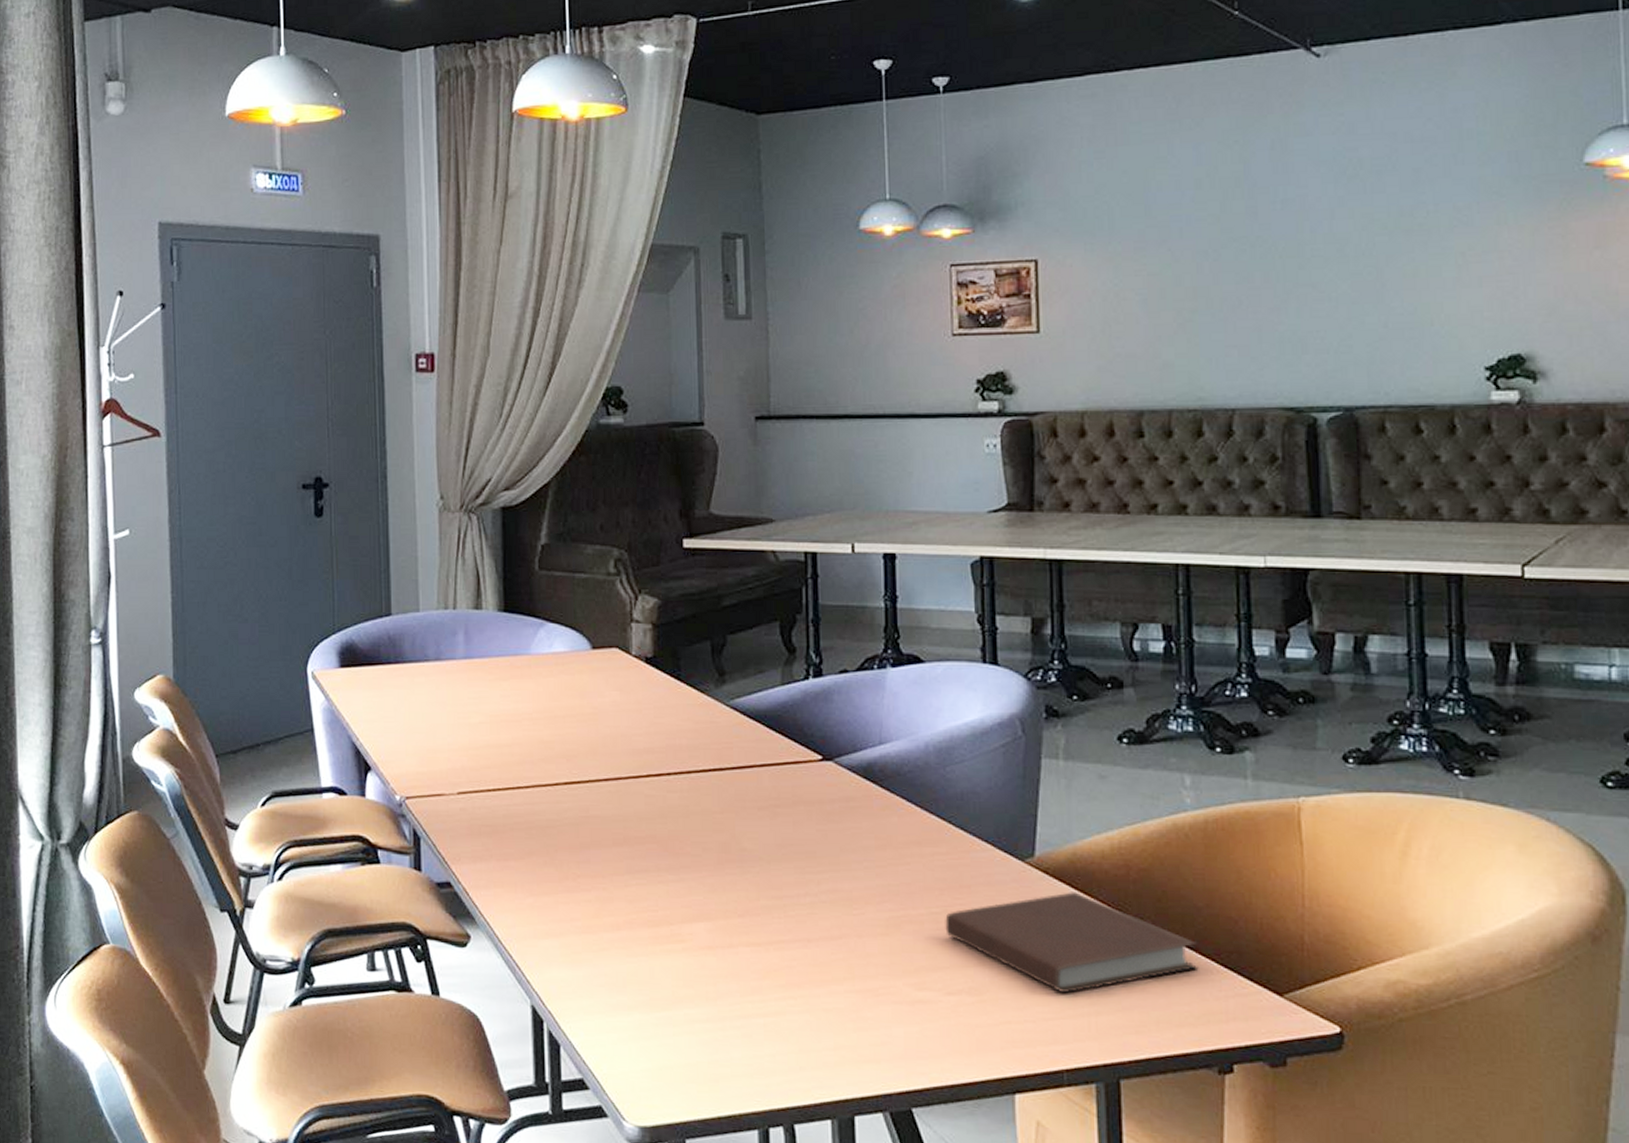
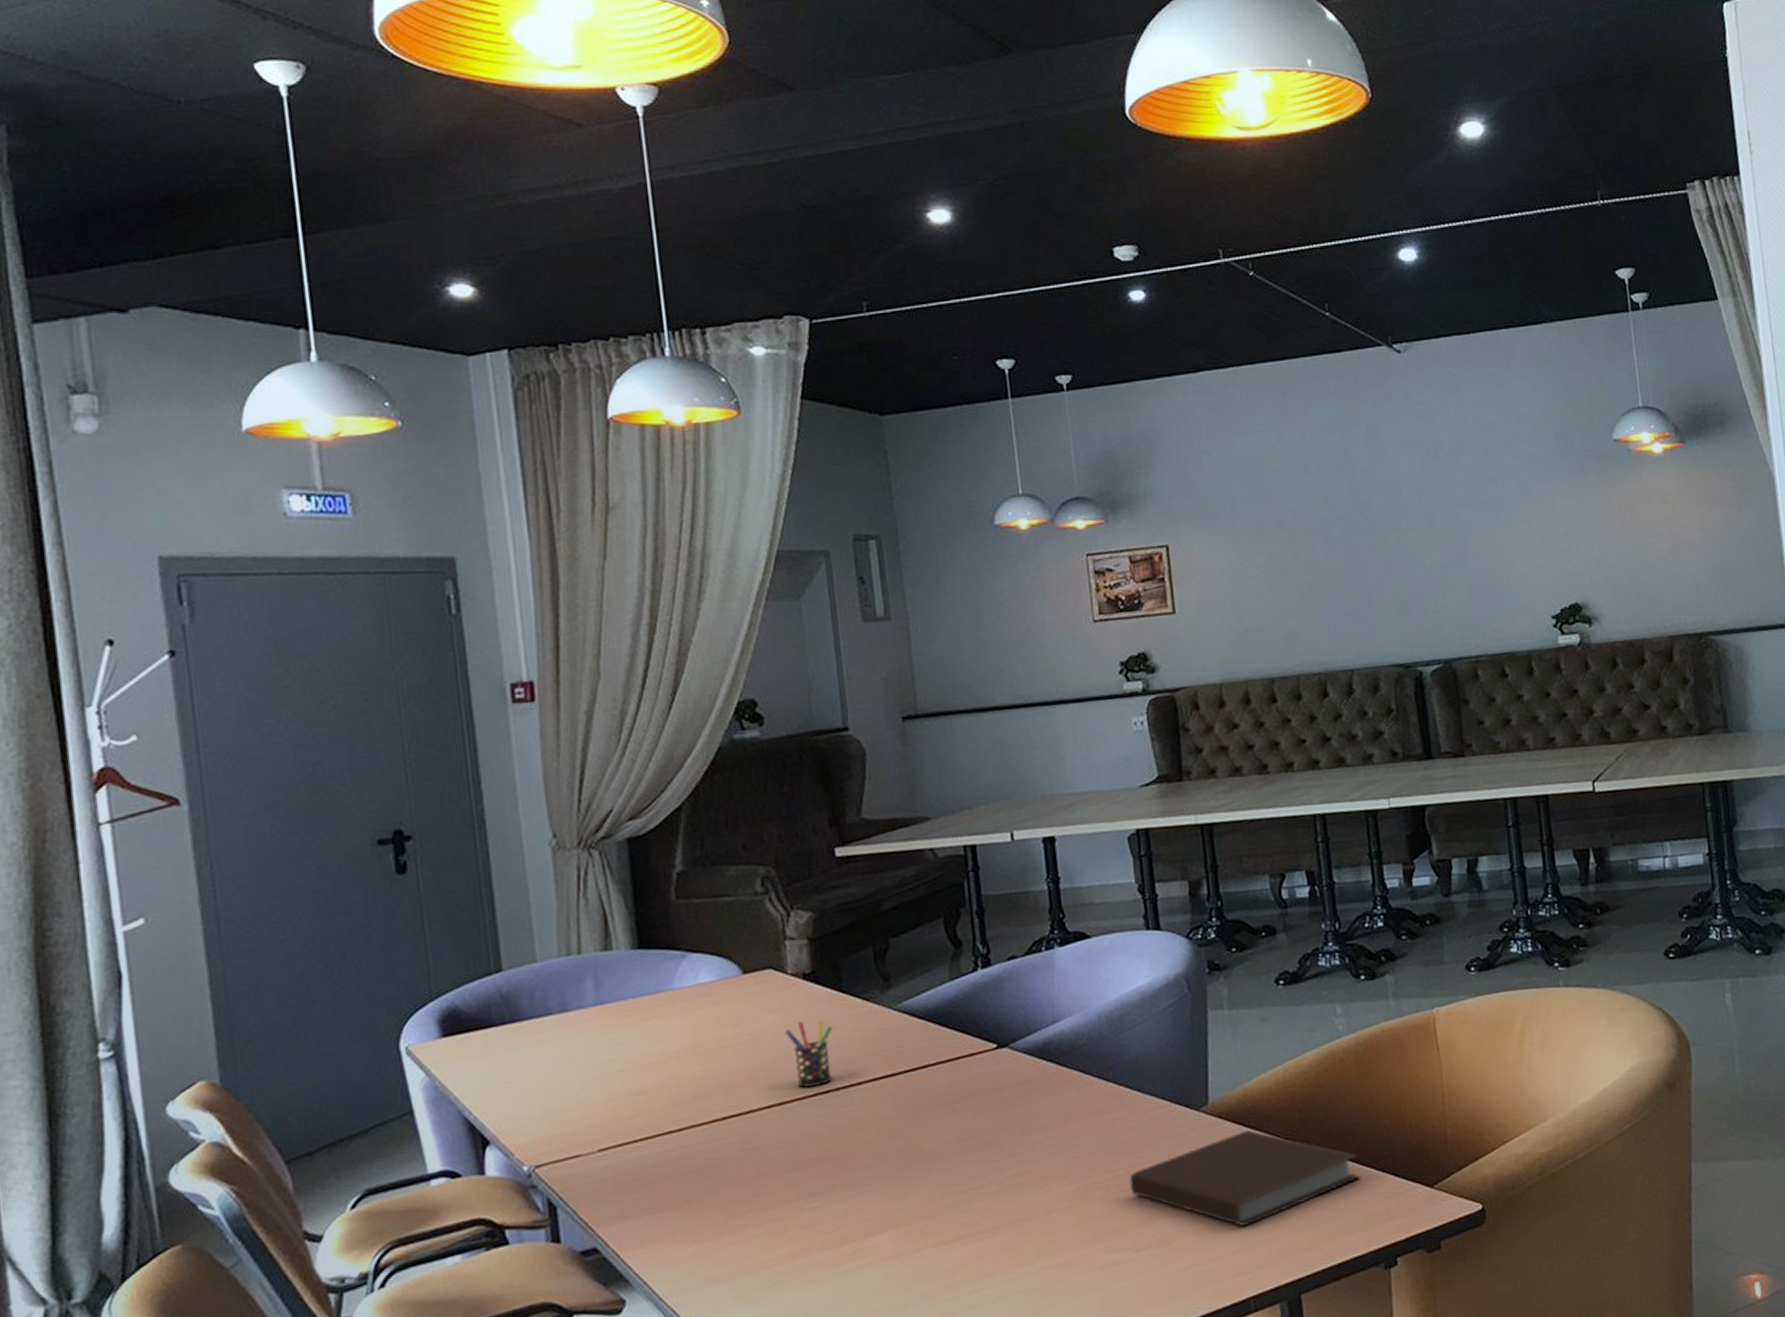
pen holder: none [626,703,669,767] -> present [785,1019,833,1088]

